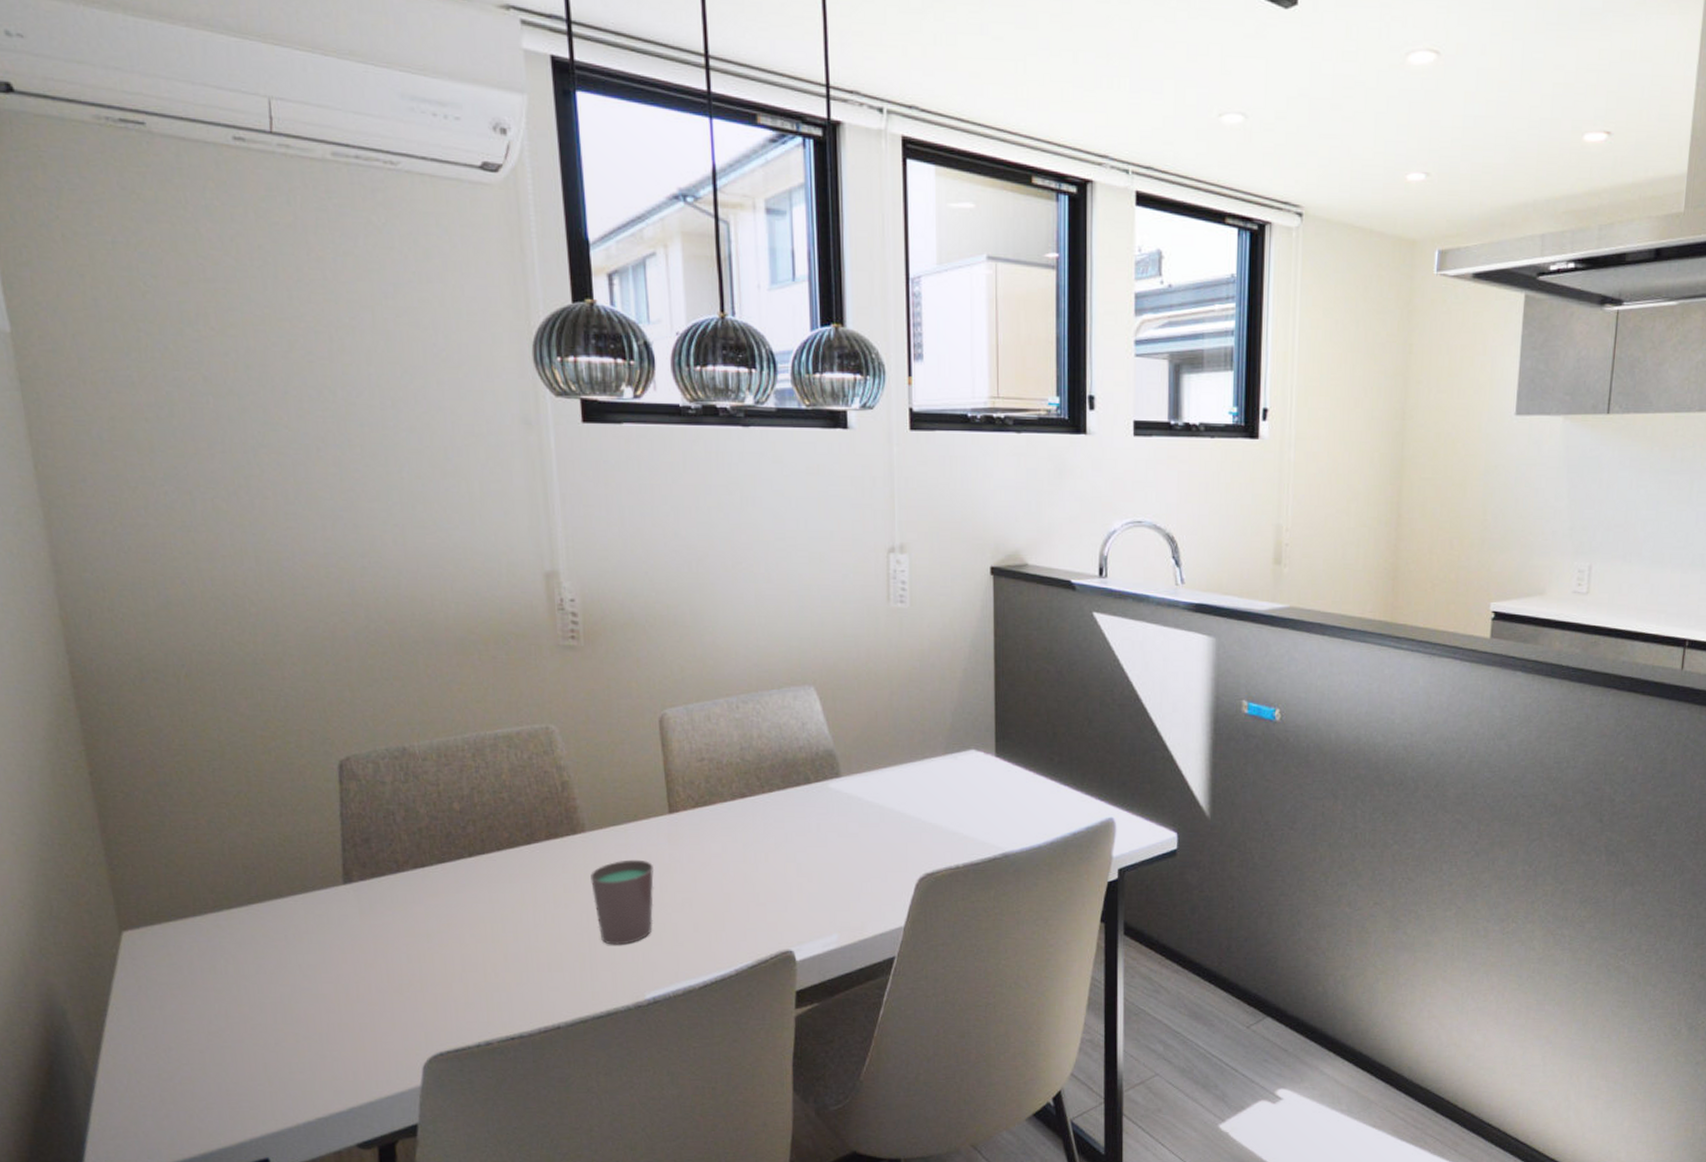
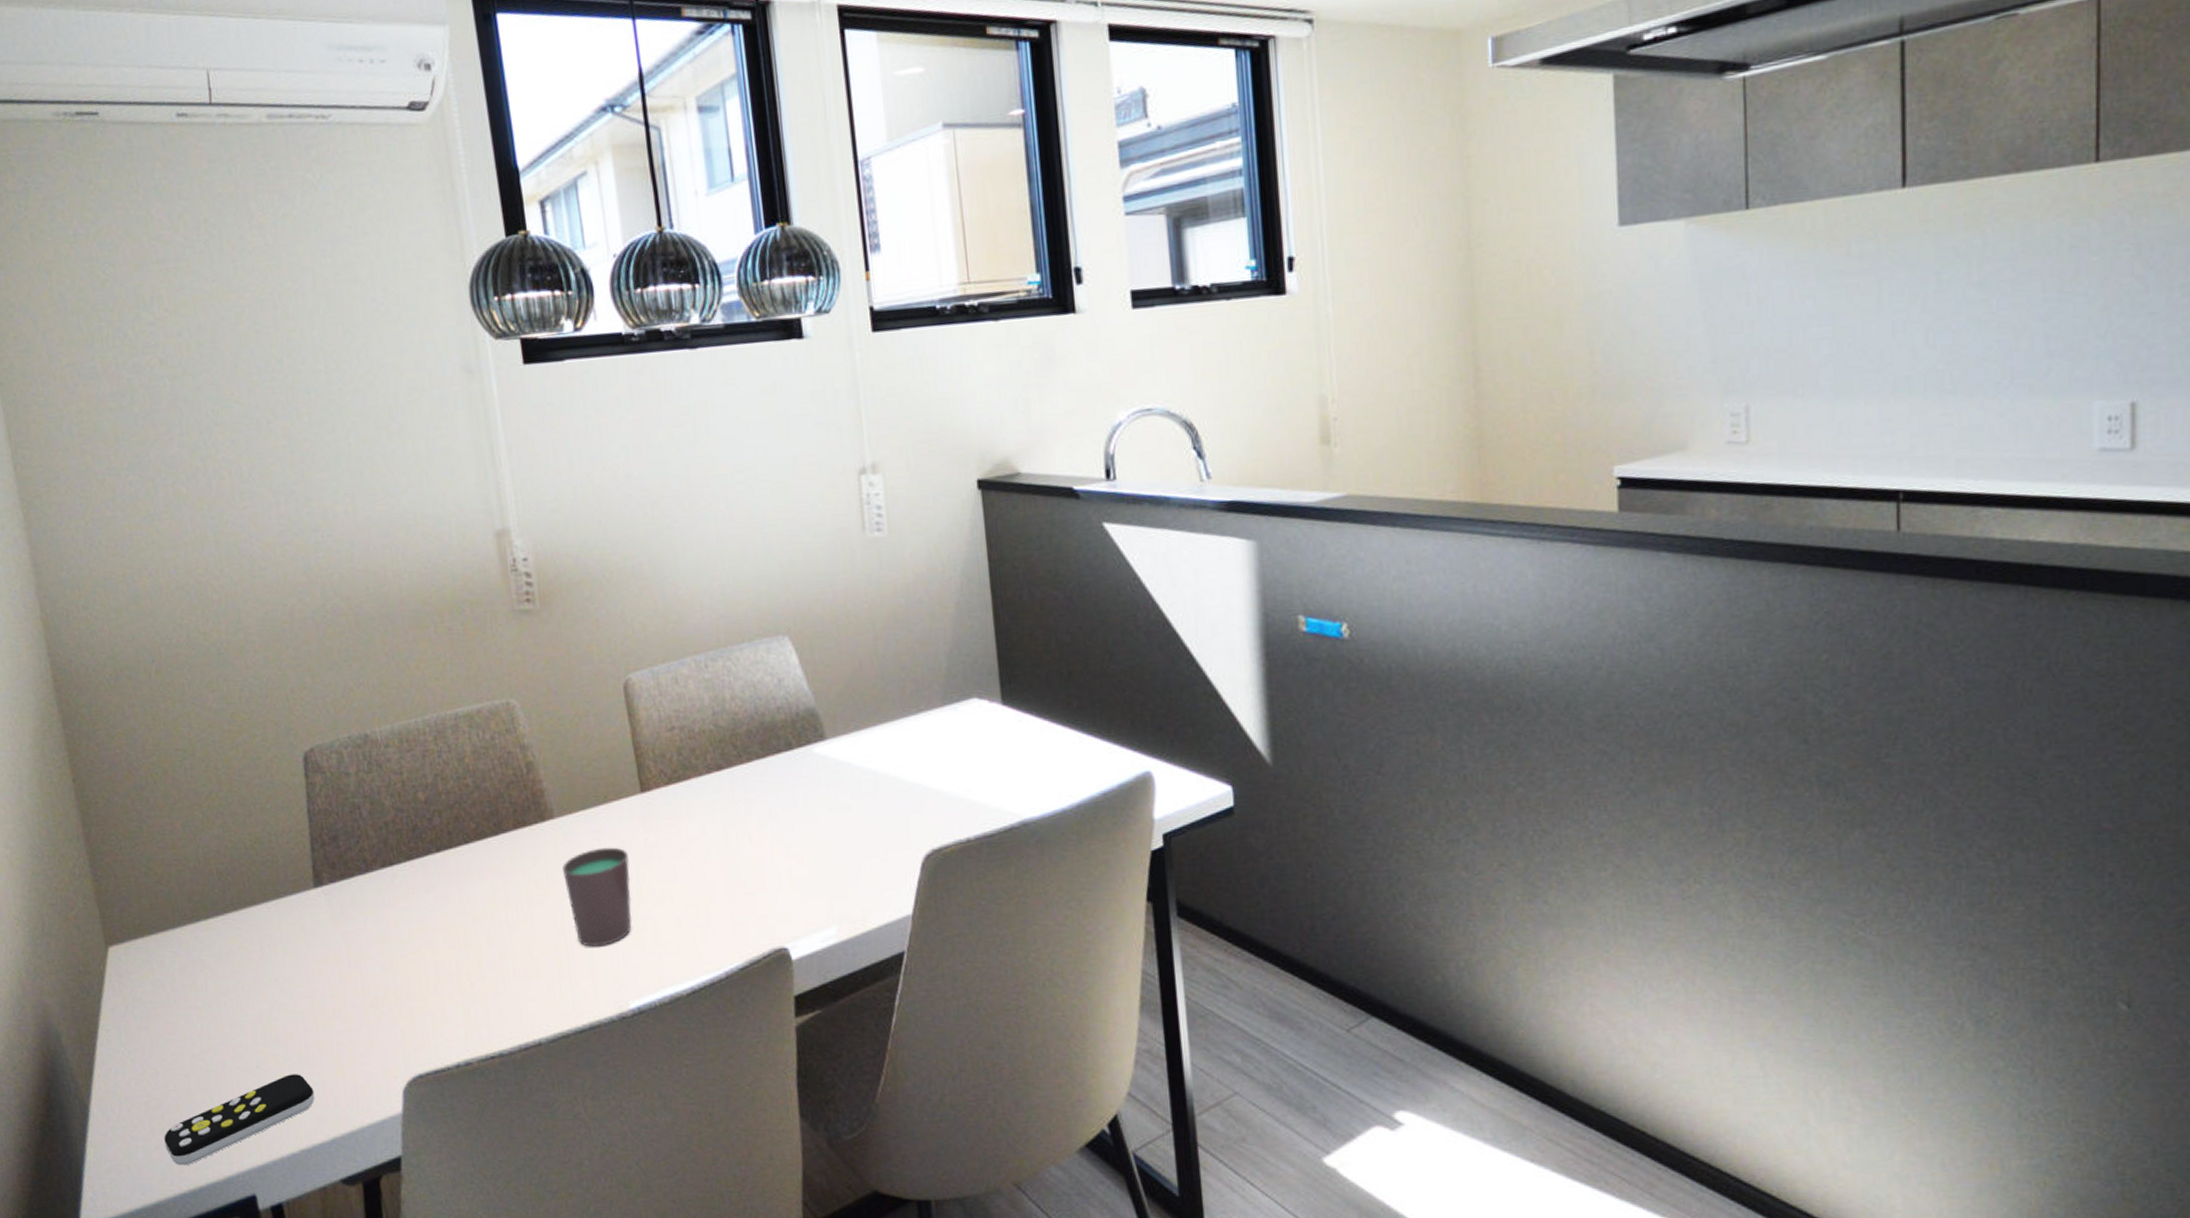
remote control: none [175,1051,334,1133] -> present [164,1074,315,1166]

